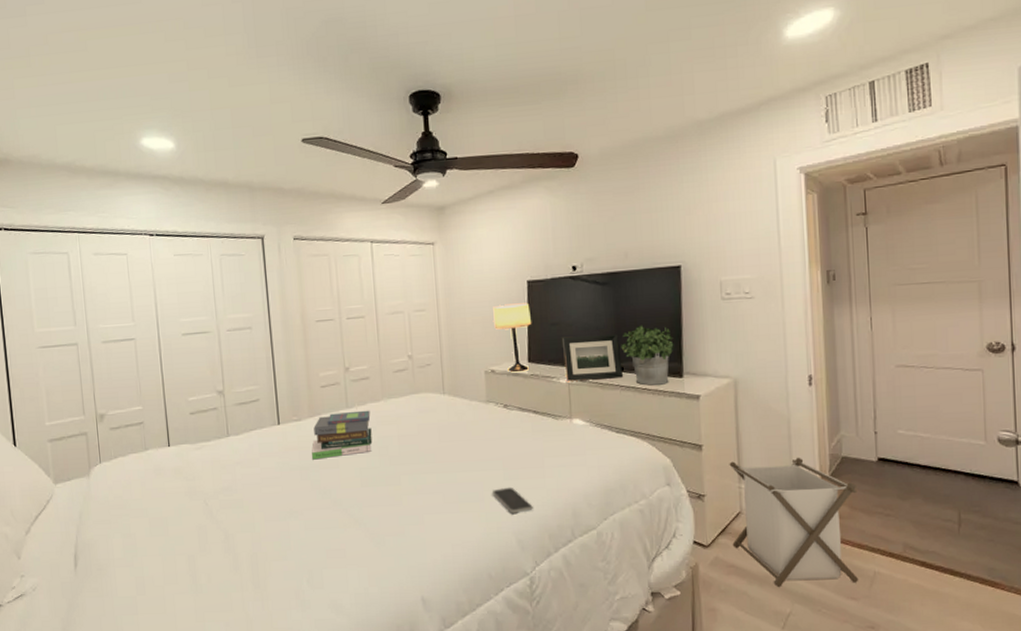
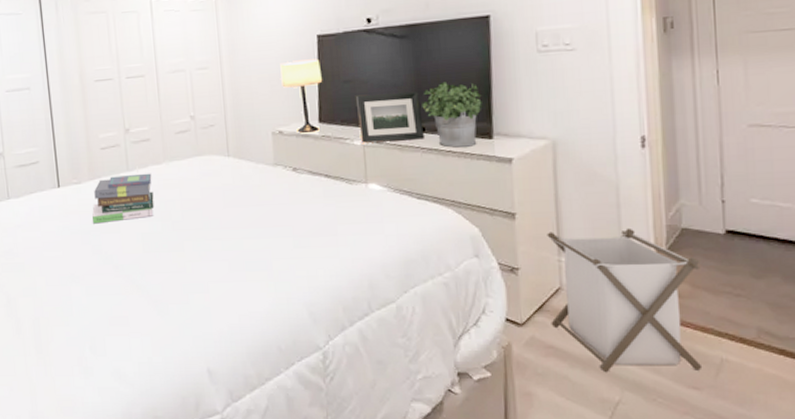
mobile phone: present [491,487,533,513] -> none [280,255,326,284]

